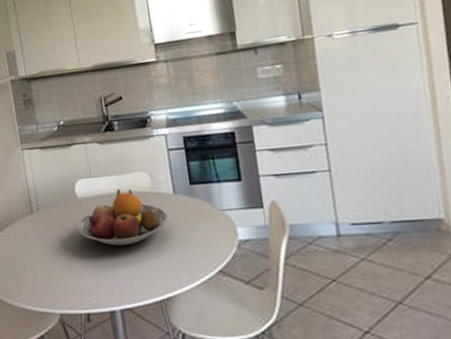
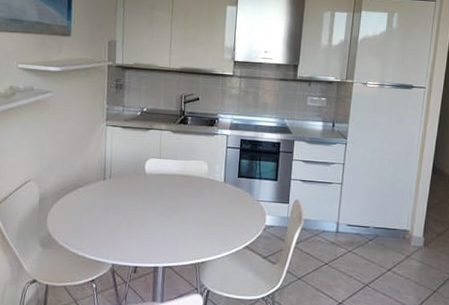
fruit bowl: present [77,189,168,246] -> none [140,172,215,217]

